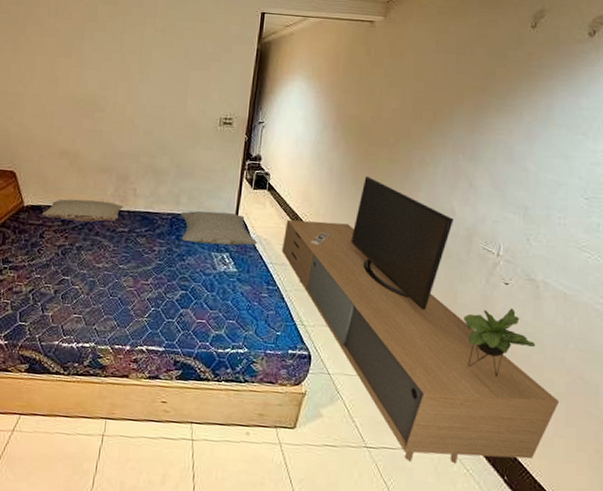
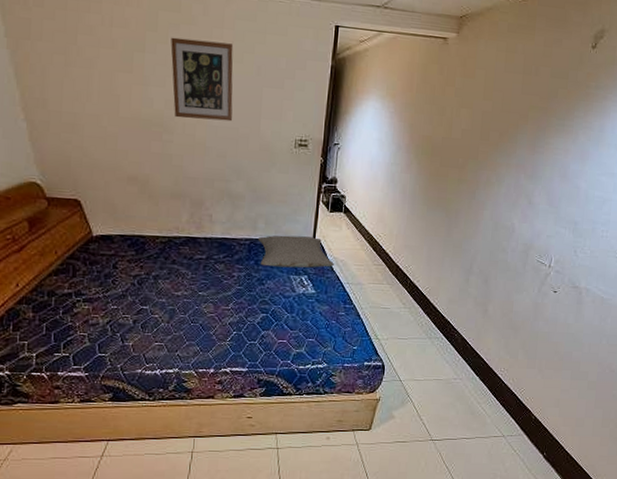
pillow: present [42,199,123,222] -> none [113,227,199,251]
wall art: none [106,26,164,101] -> present [170,37,234,122]
media console: present [281,176,559,464] -> none [357,197,590,449]

